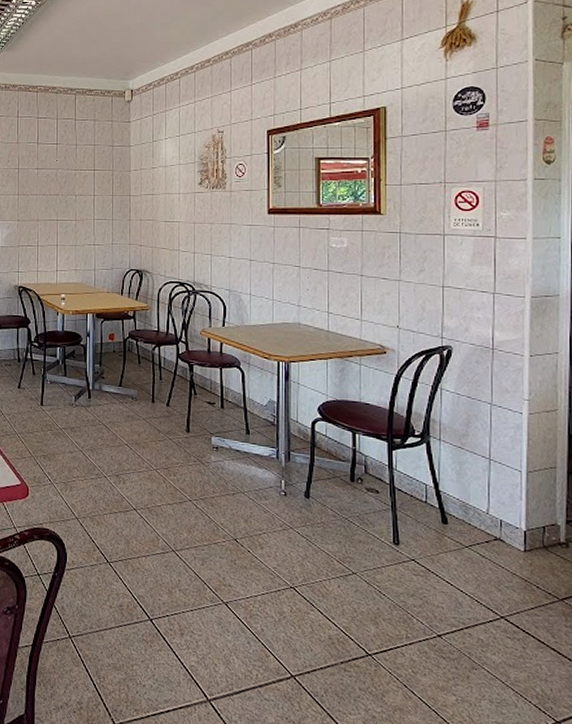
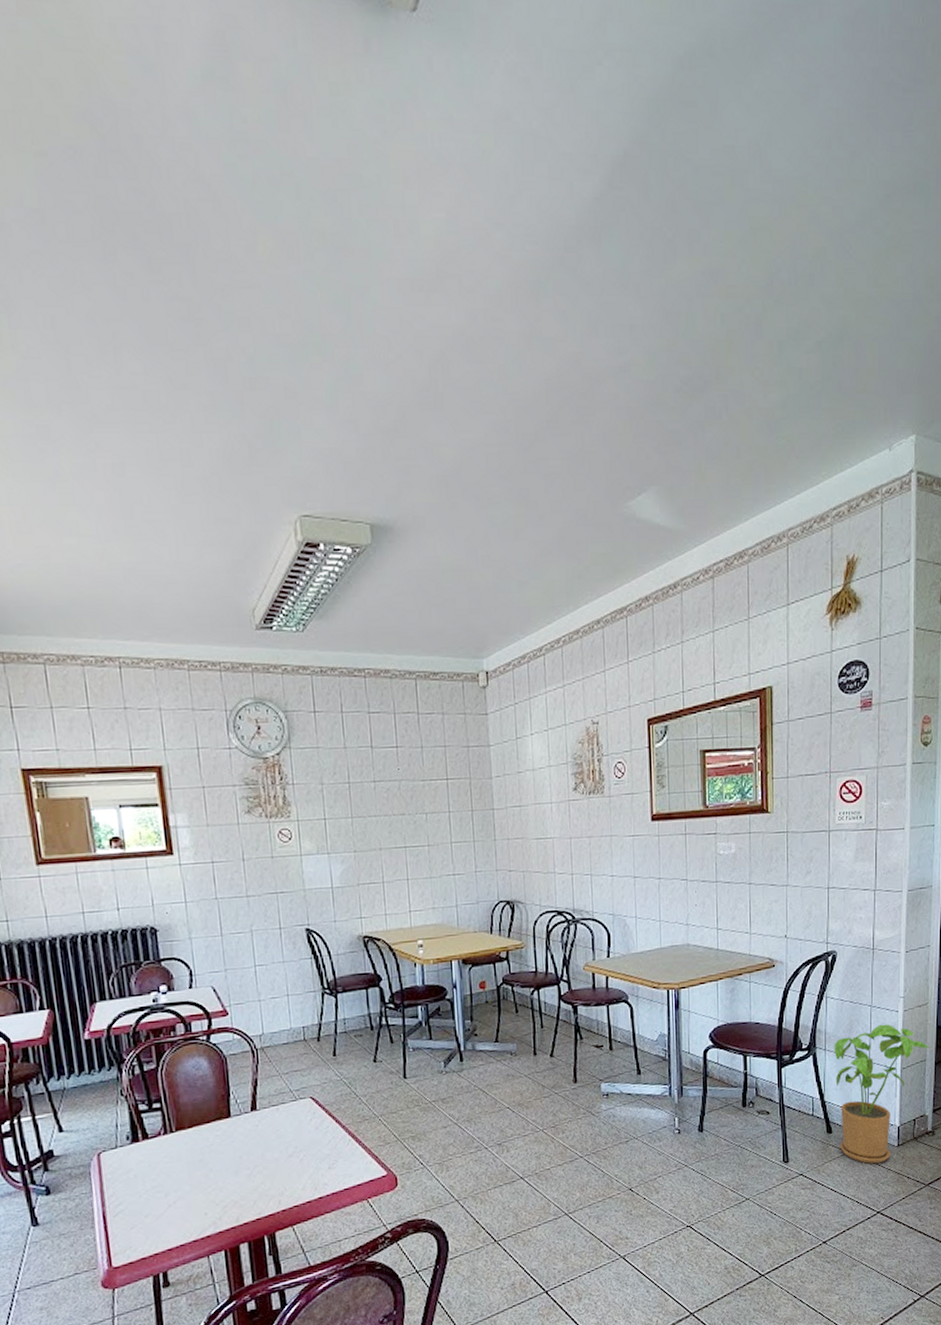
house plant: none [449,424,562,566] -> present [834,1024,931,1164]

